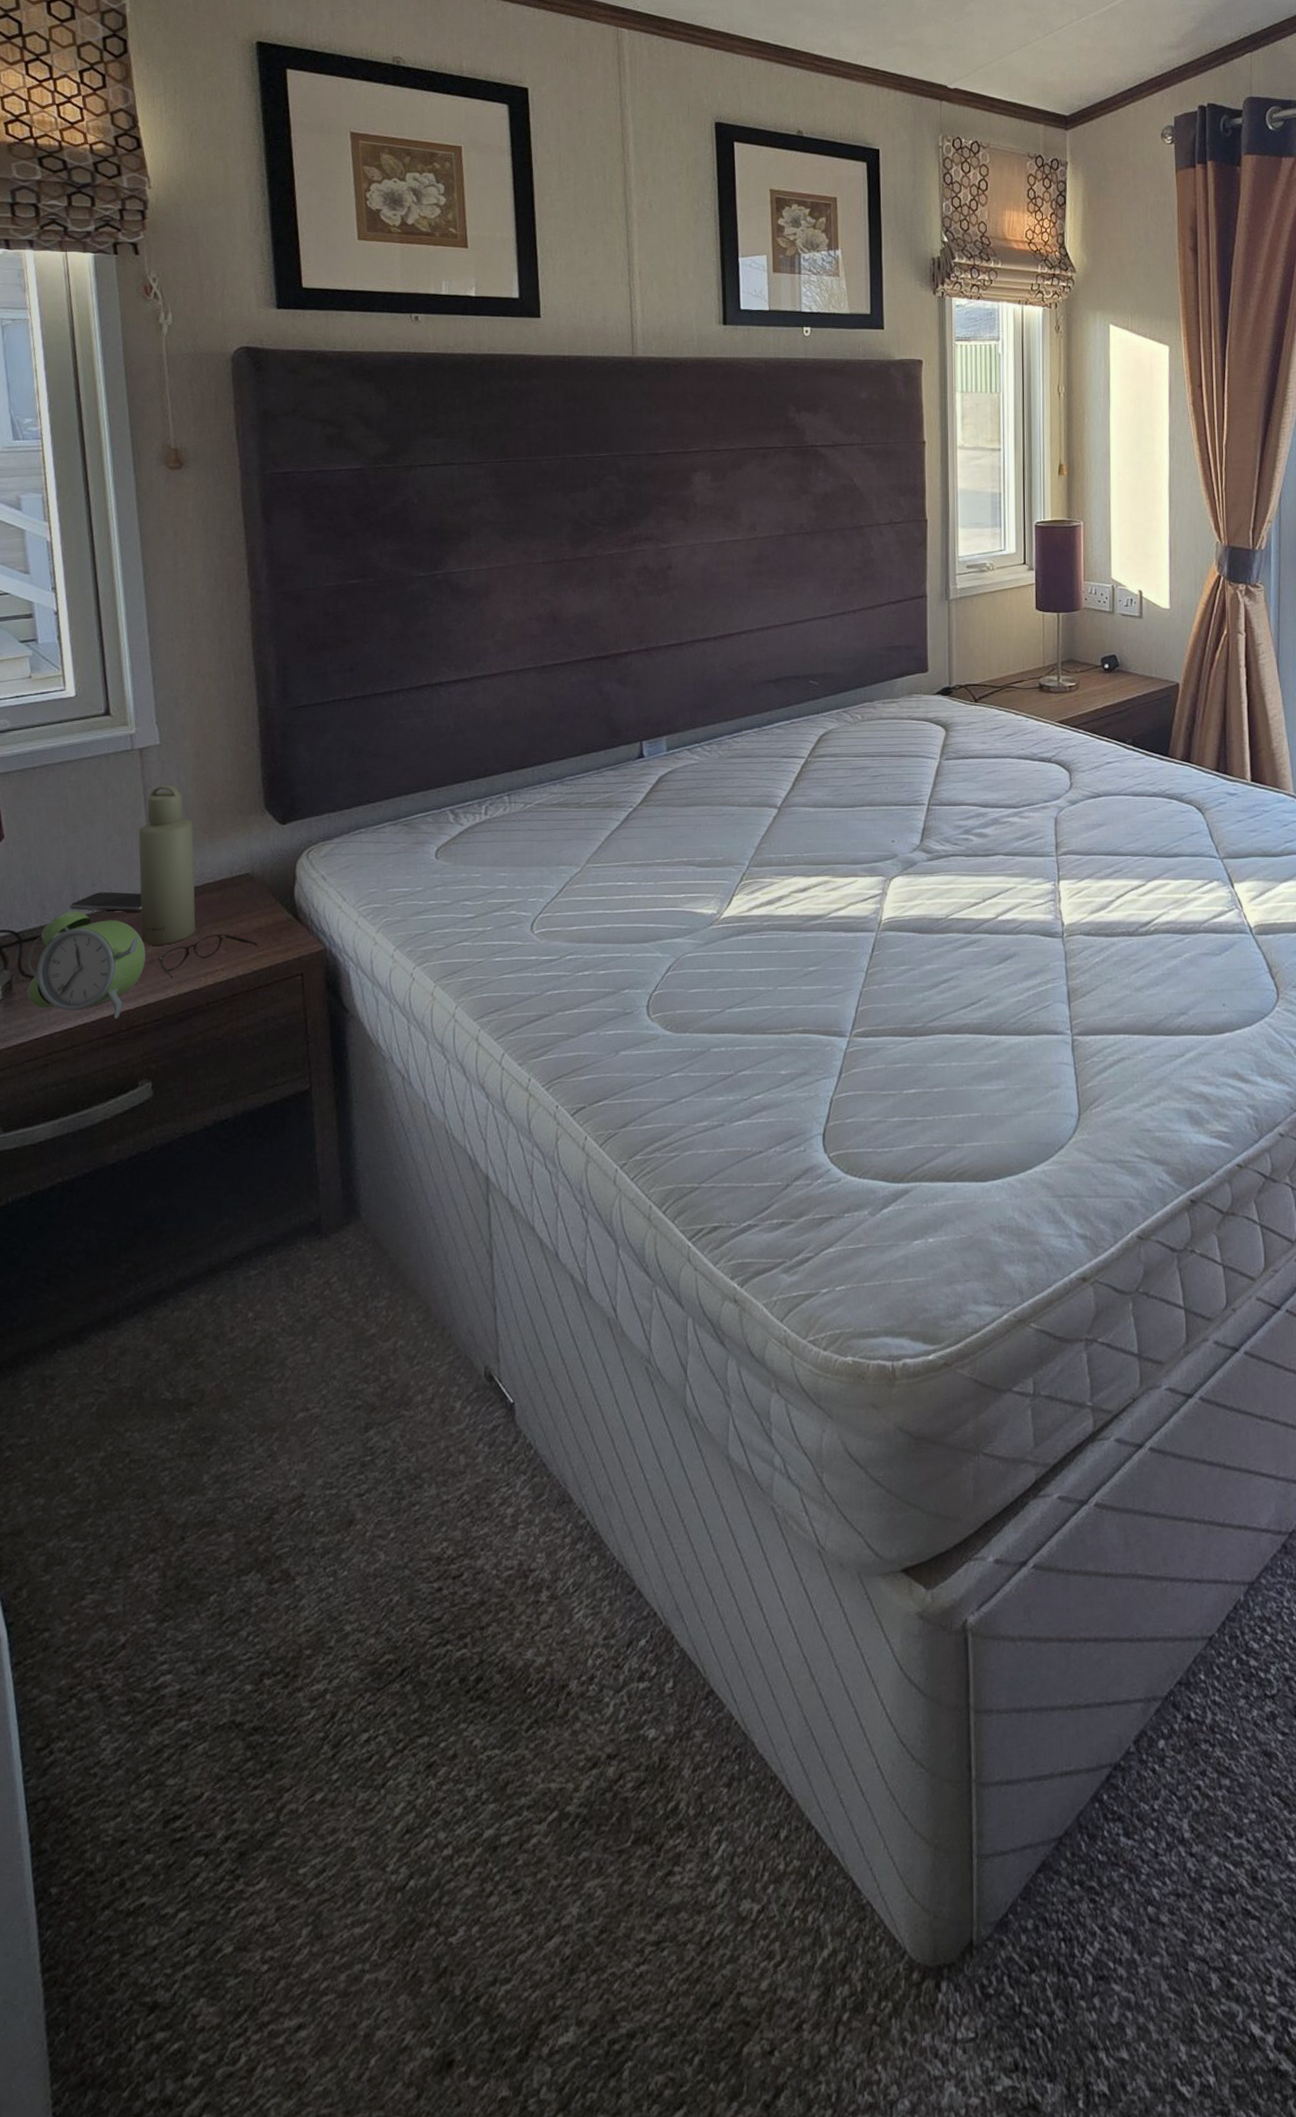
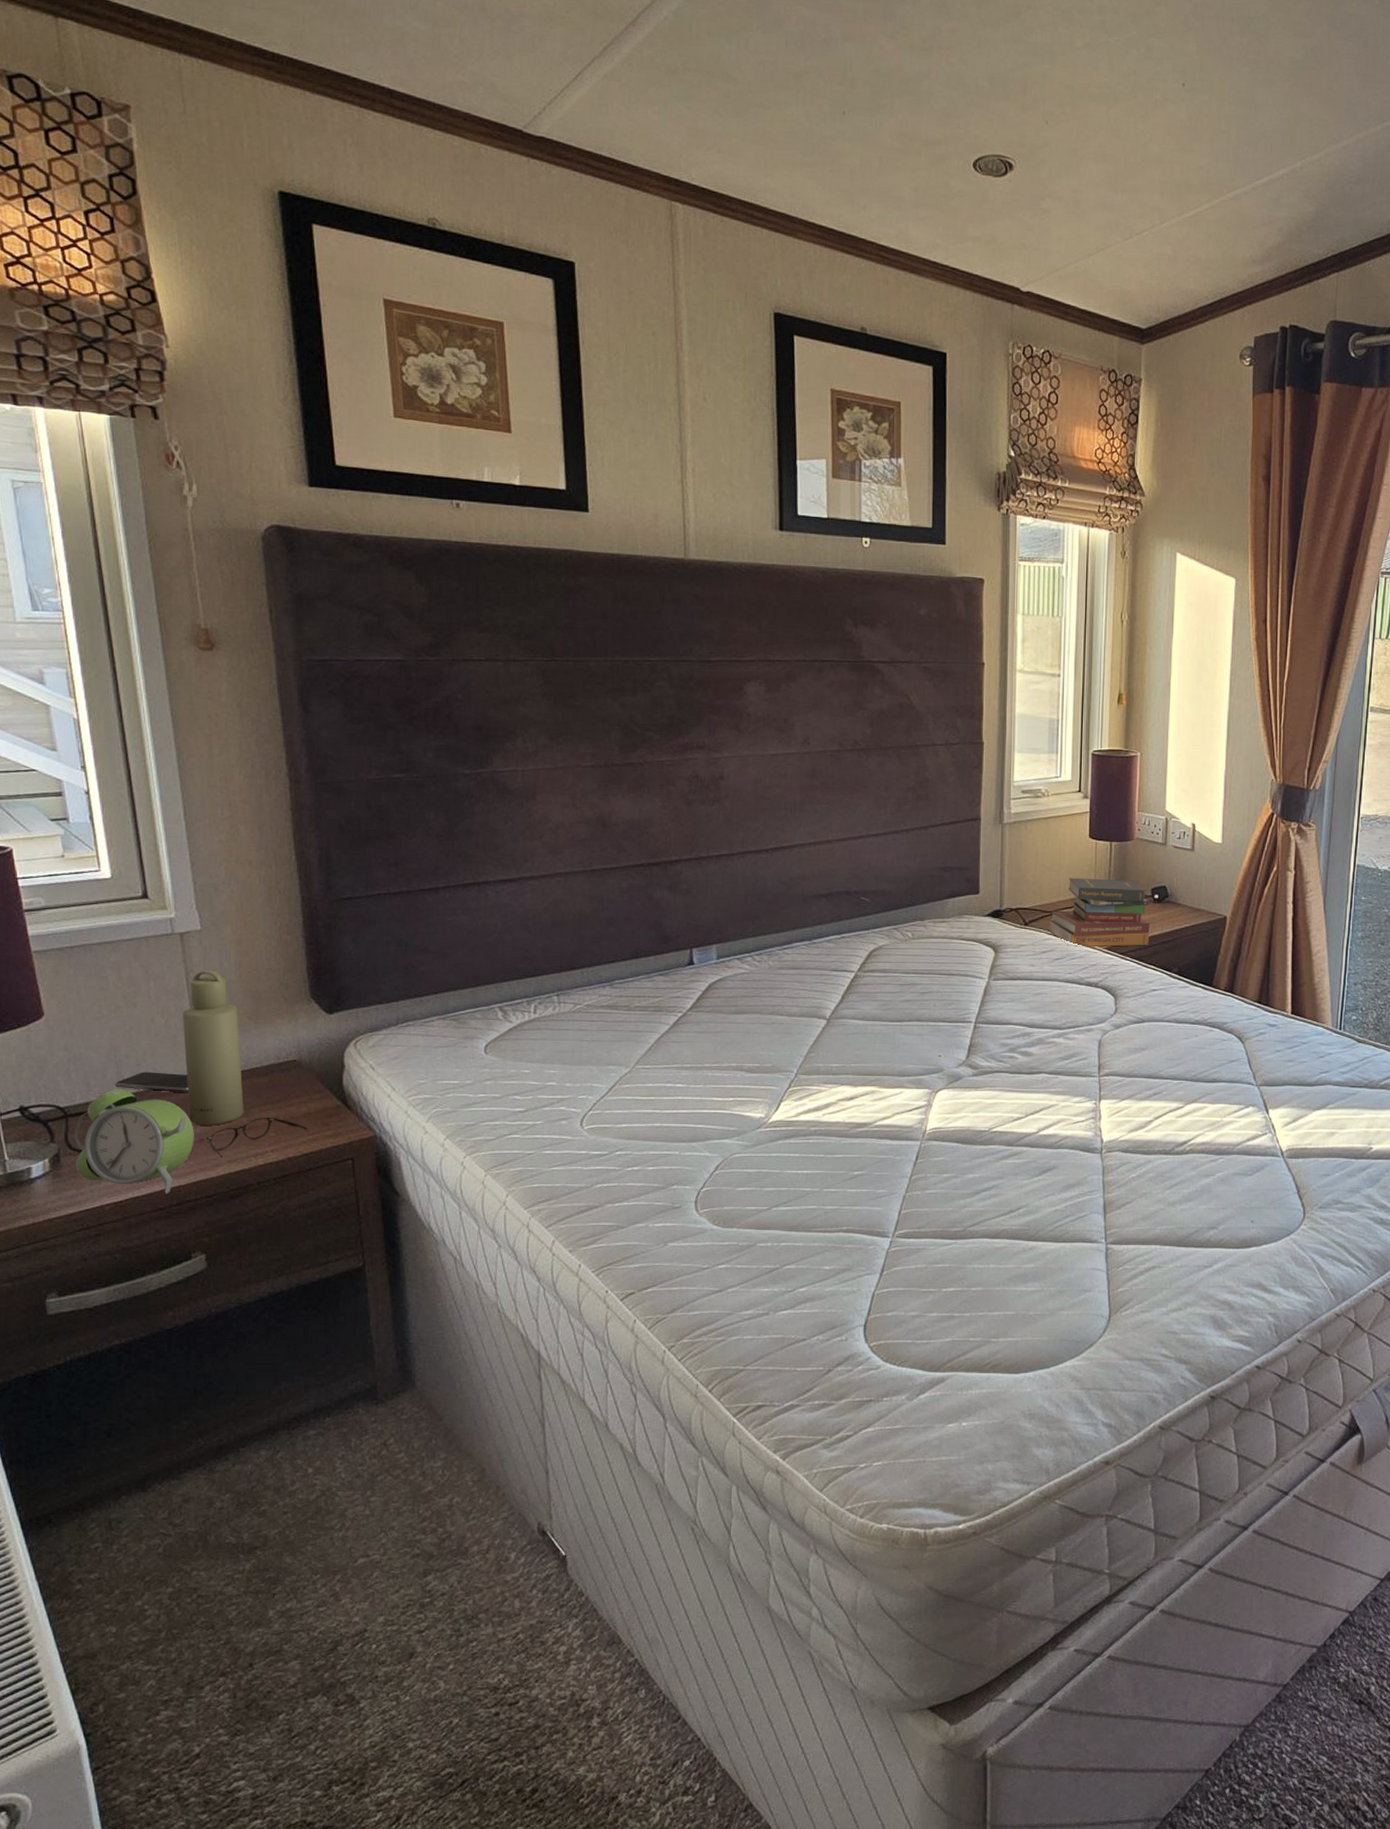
books: none [998,650,1102,722] -> present [1048,877,1151,947]

